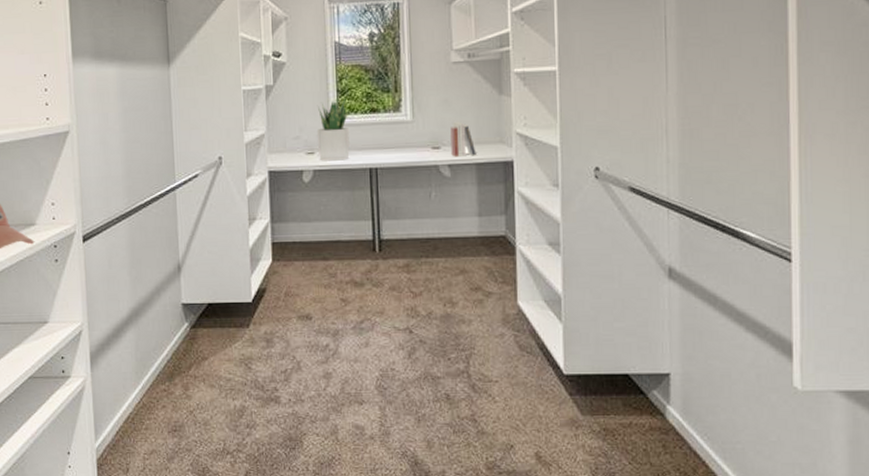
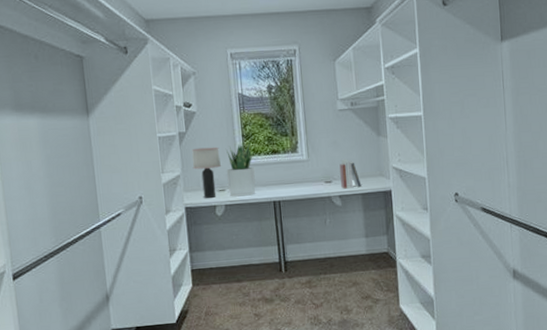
table lamp: none [279,103,311,161] -> present [192,147,221,198]

